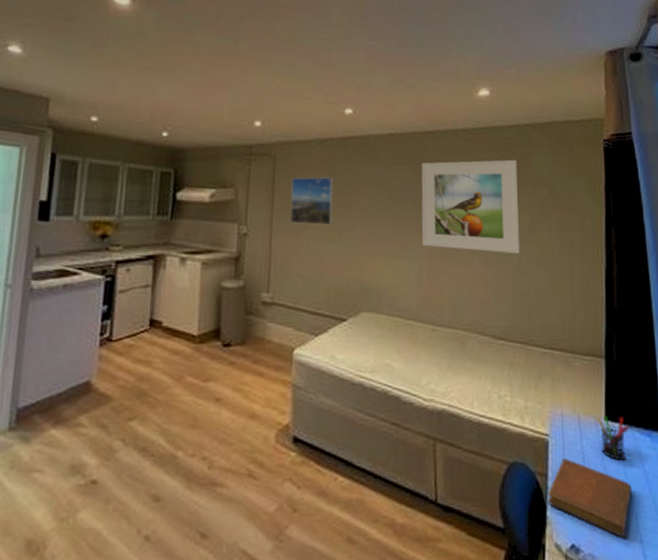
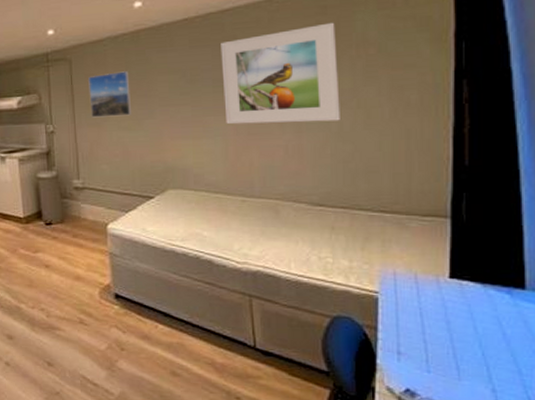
notebook: present [548,459,632,538] -> none [378,314,482,386]
pen holder: present [596,415,630,461] -> none [438,273,482,317]

